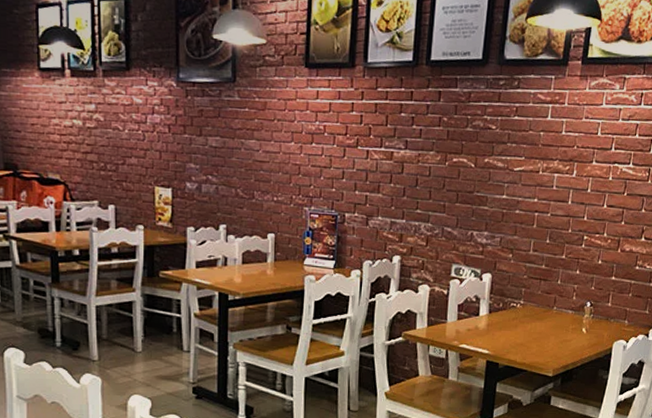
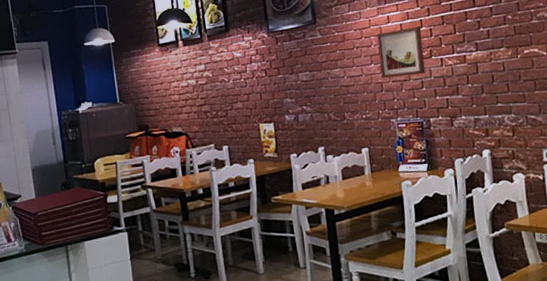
wall art: none [300,108,351,163] -> present [377,26,425,79]

